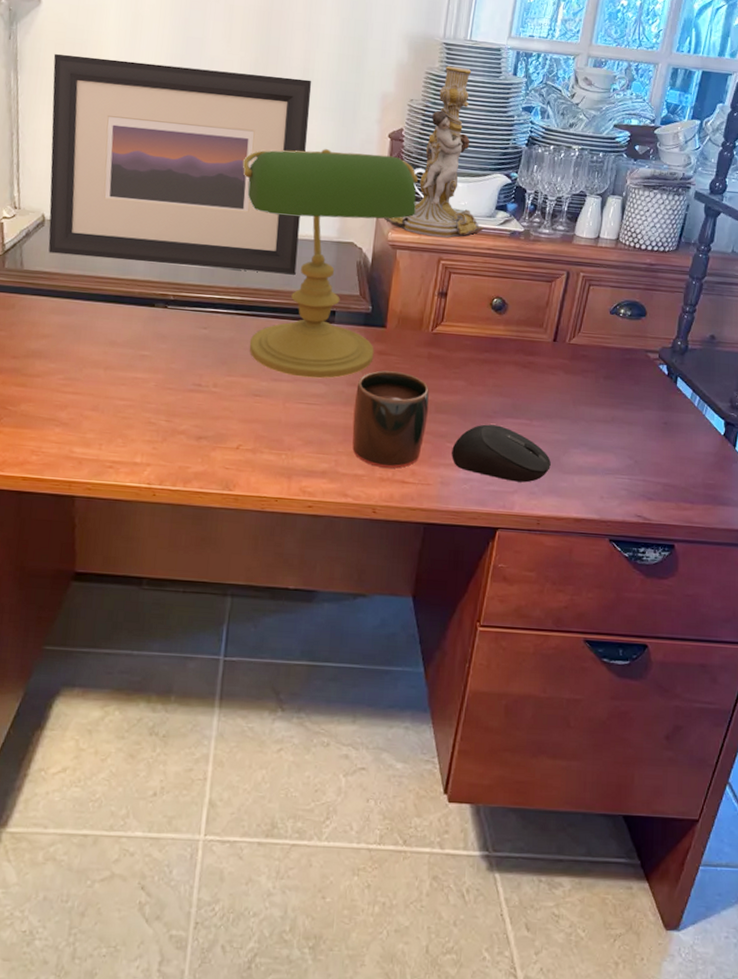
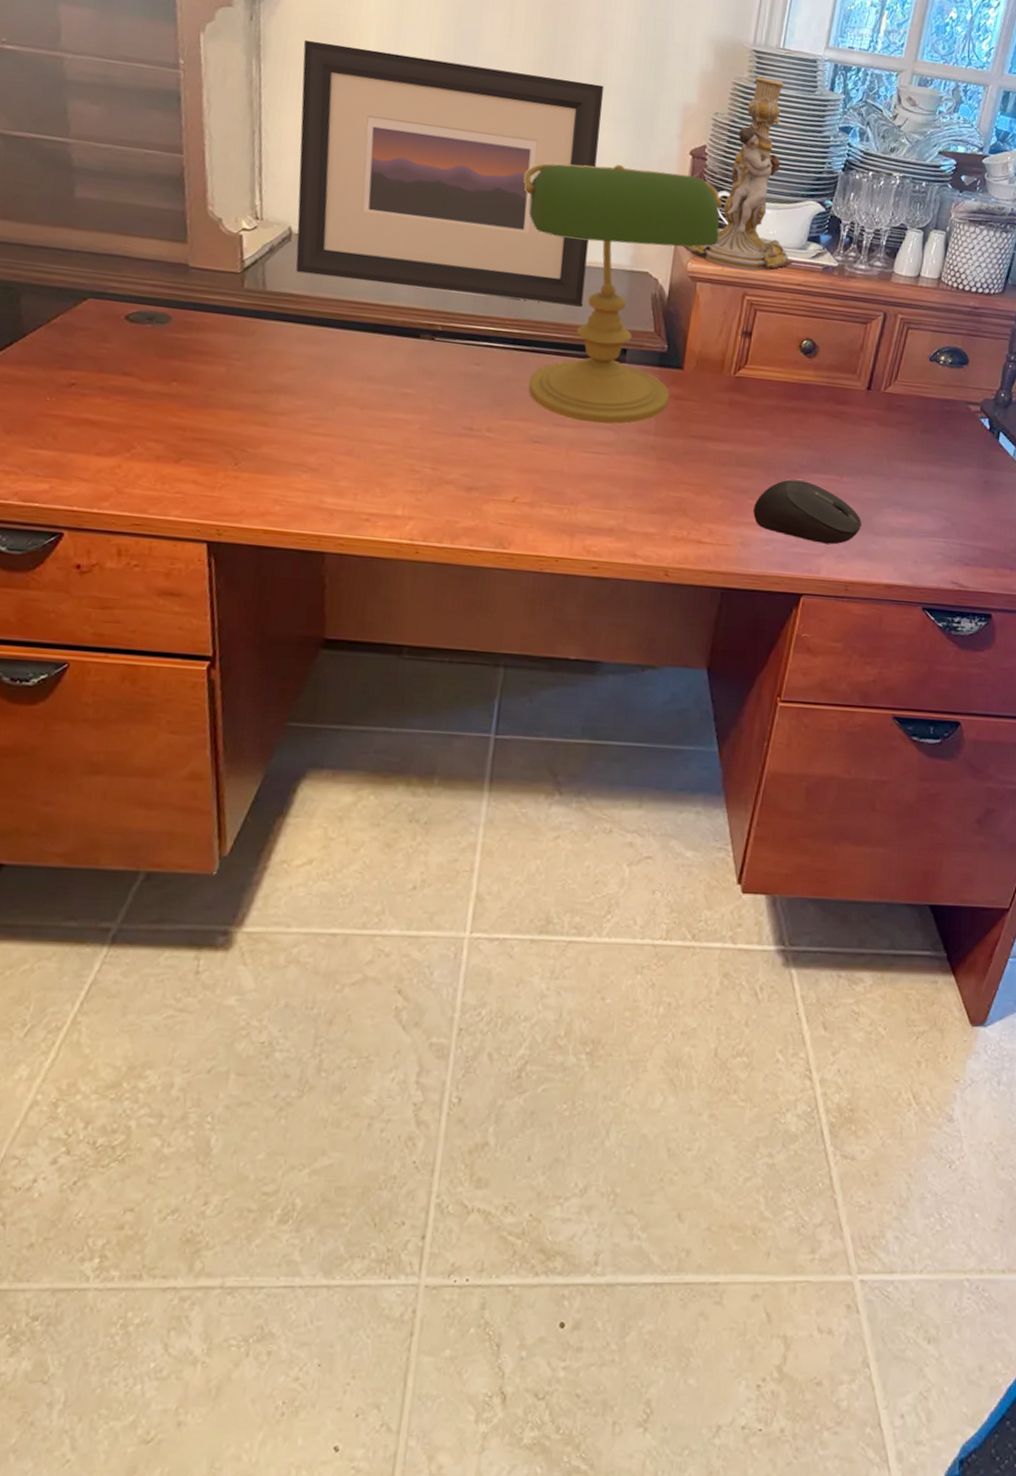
mug: present [352,370,429,469] -> none [643,417,730,527]

